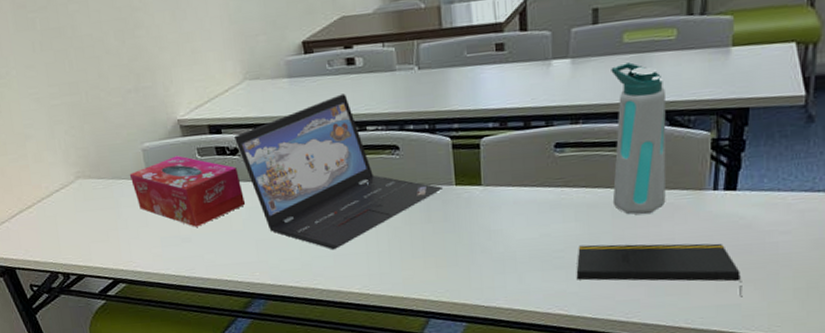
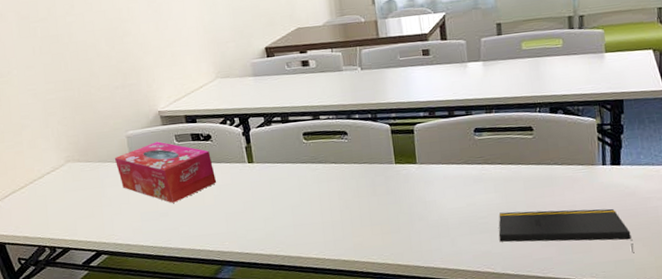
laptop: present [234,94,442,250] -> none [207,89,385,221]
water bottle: present [611,62,666,215] -> none [514,65,566,186]

